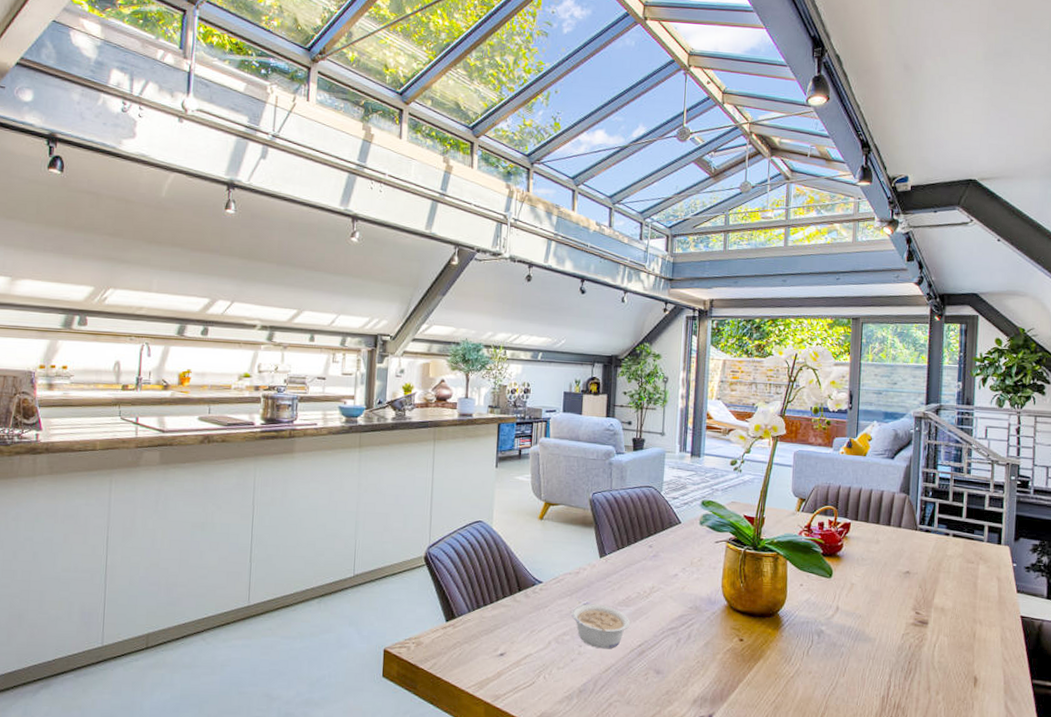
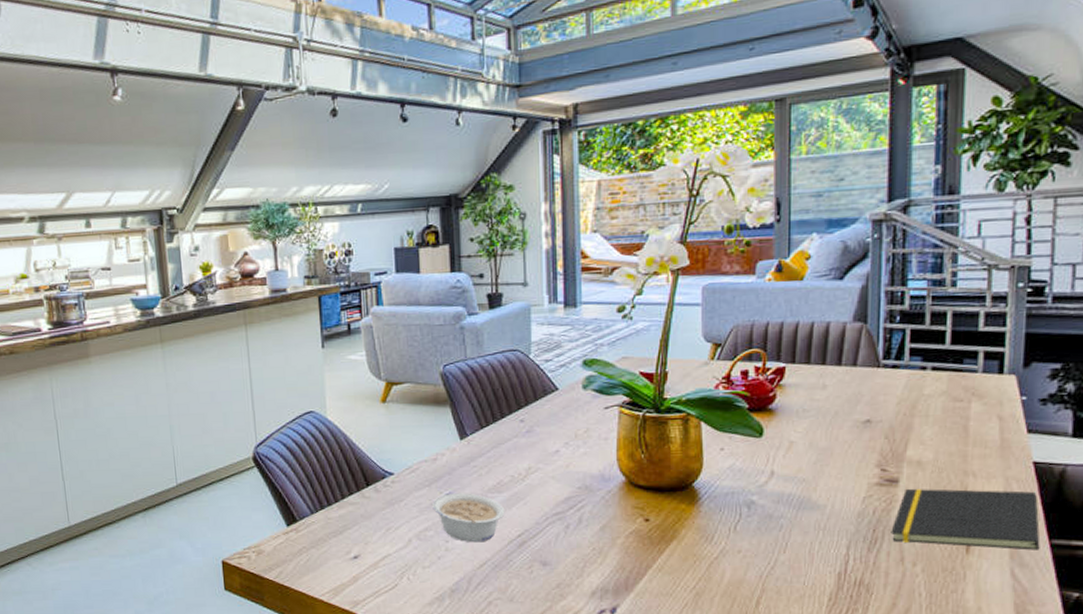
notepad: none [921,629,1025,688] -> present [891,488,1040,550]

